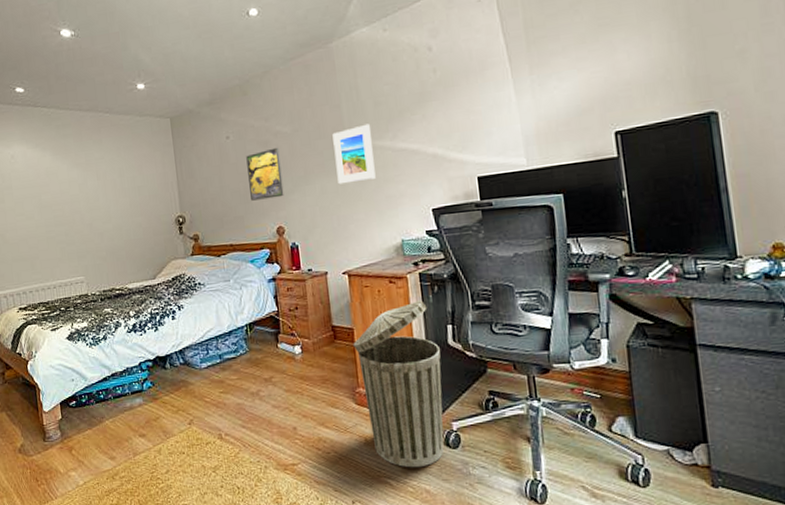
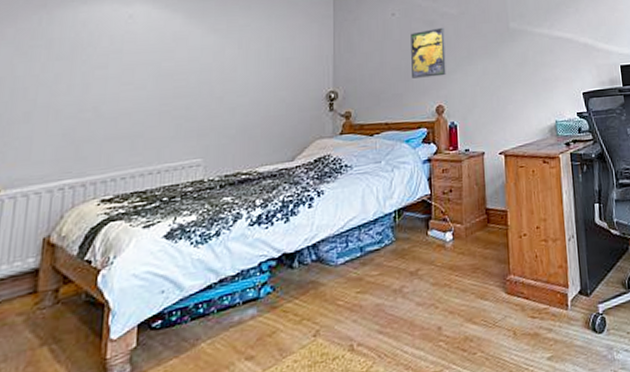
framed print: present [332,123,376,185] -> none [496,12,534,66]
trash can: present [353,300,444,468] -> none [506,180,591,361]

